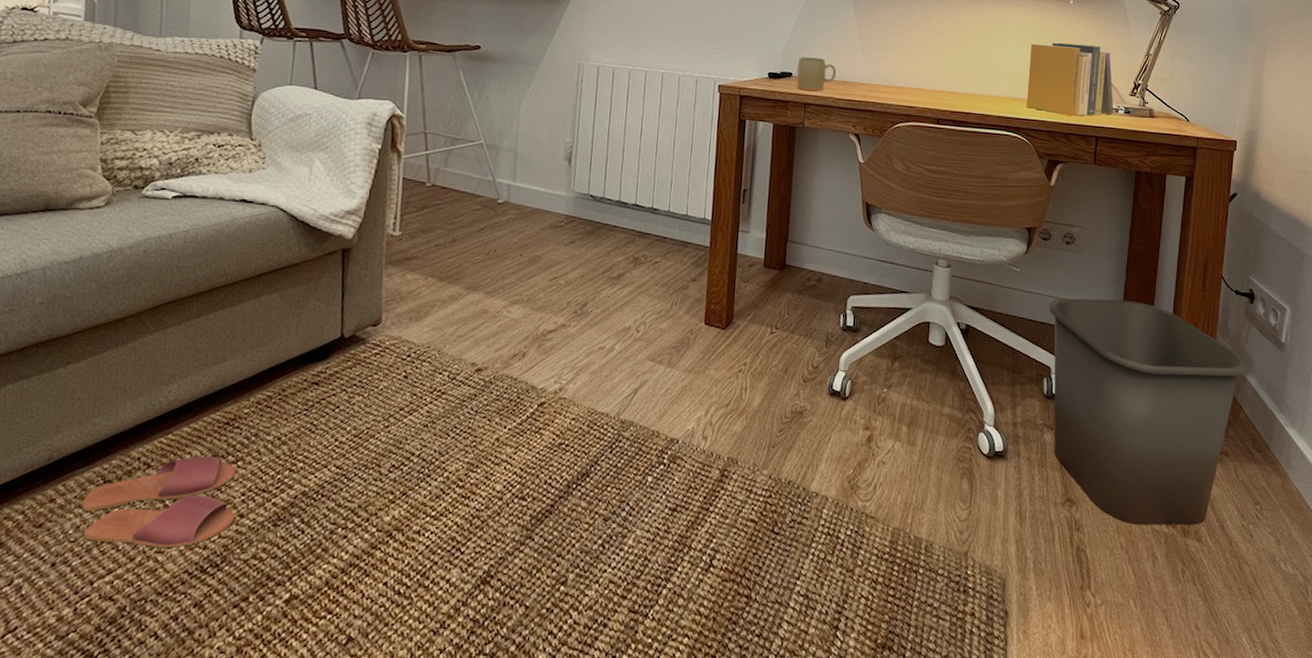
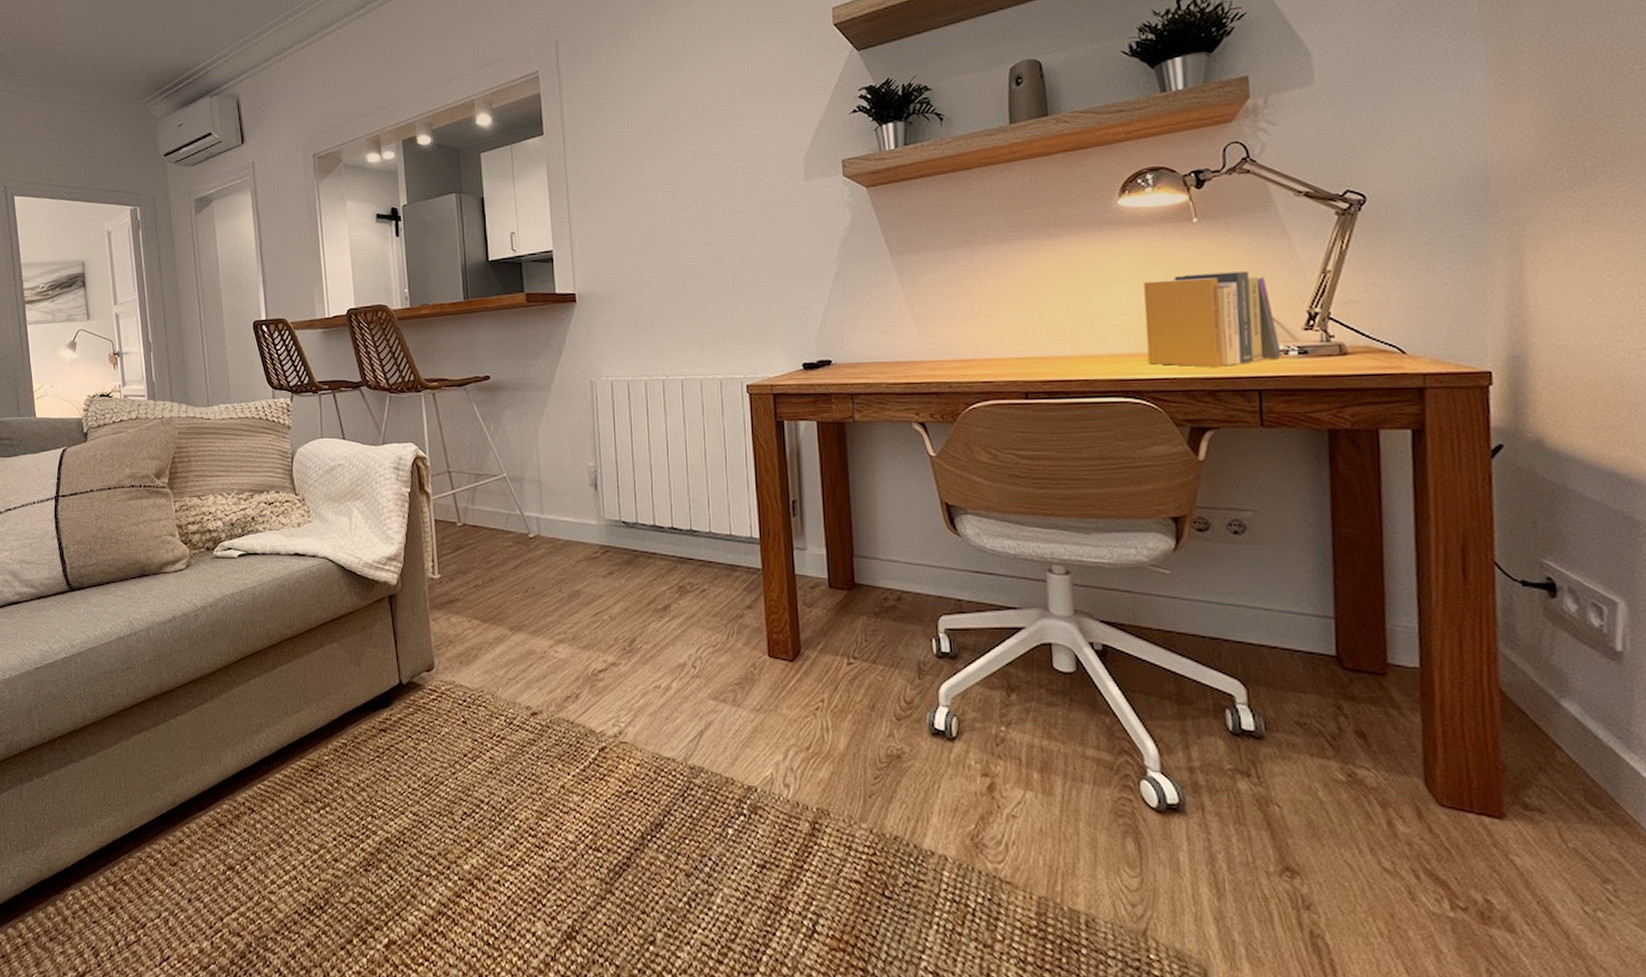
slippers: present [81,455,237,548] -> none [204,801,330,889]
mug: present [796,57,836,91] -> none [836,338,885,378]
waste bin: present [1049,297,1248,525] -> none [1219,603,1561,909]

